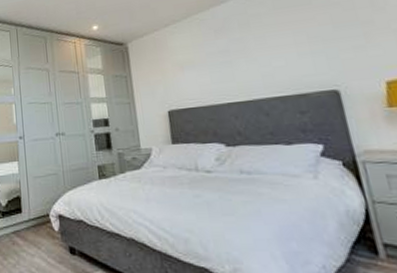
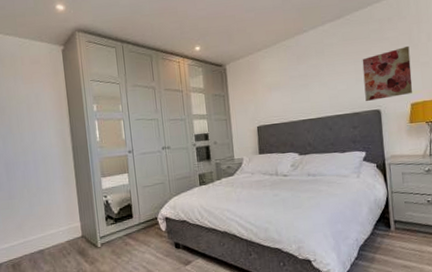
wall art: none [303,10,386,81] -> present [362,45,413,102]

